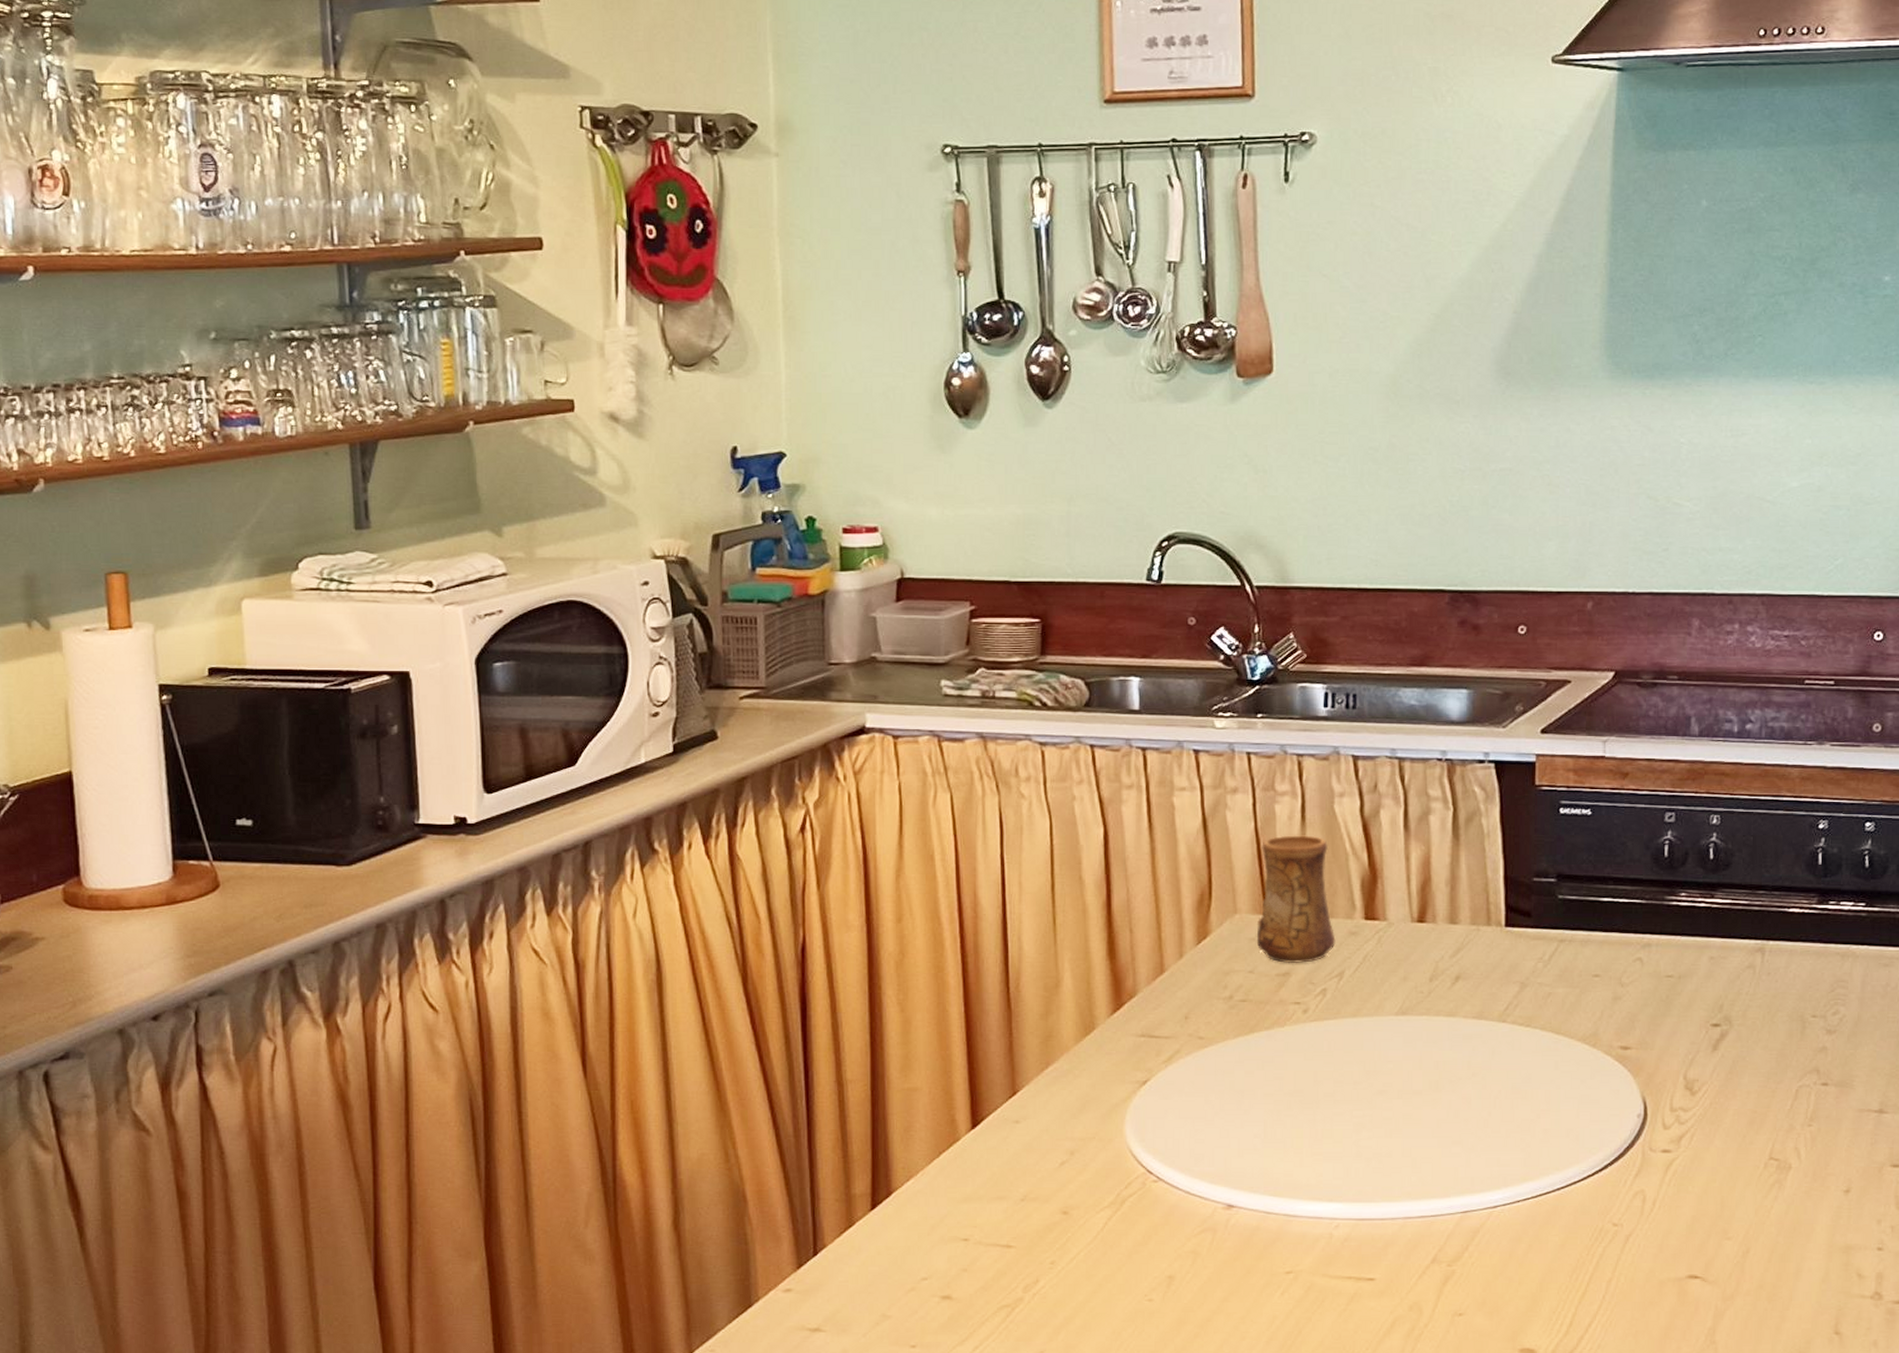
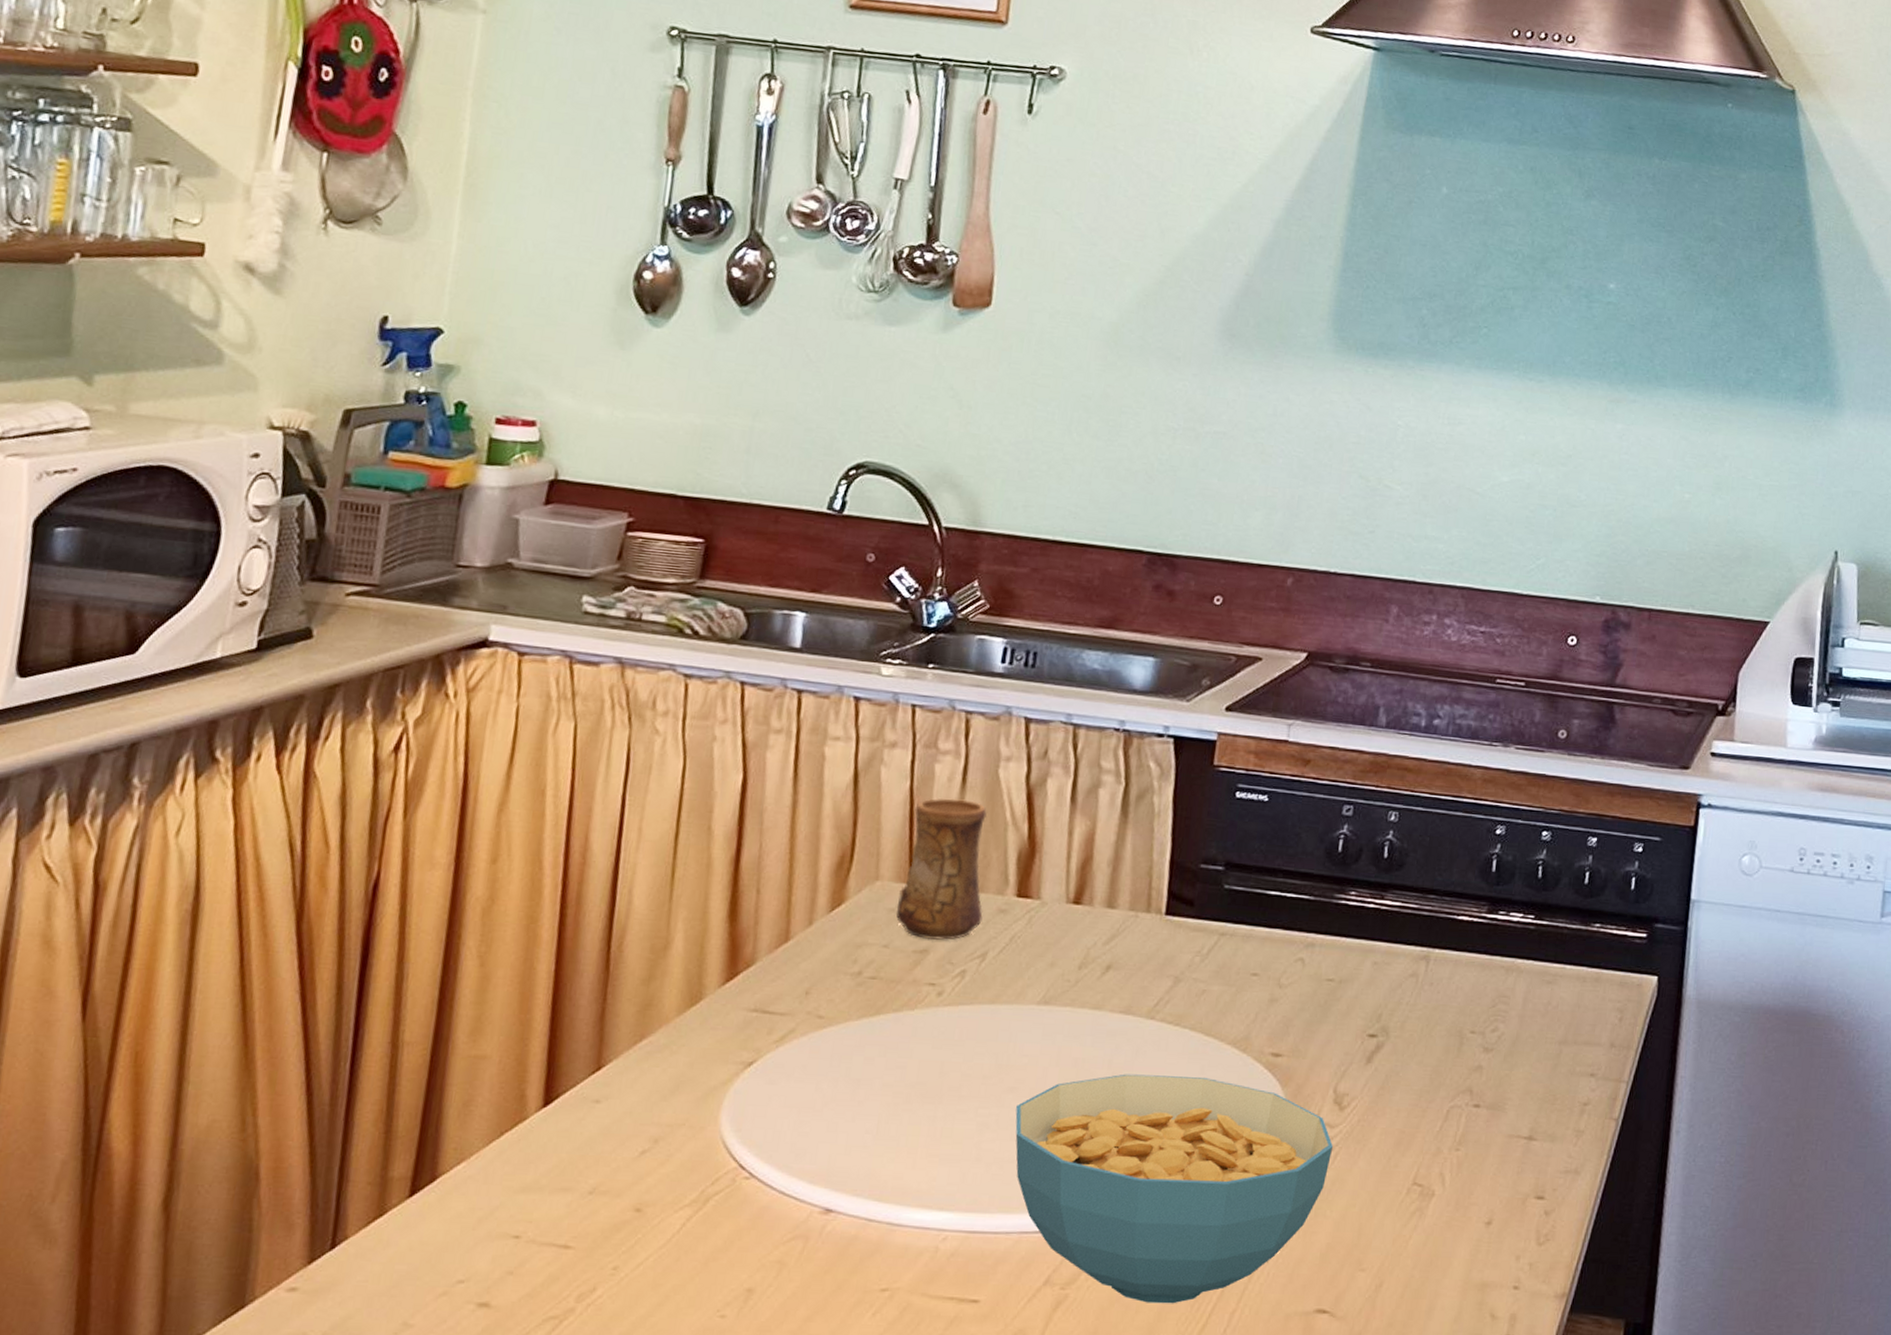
cereal bowl: none [1387,1073,1689,1275] -> present [1015,1074,1334,1304]

